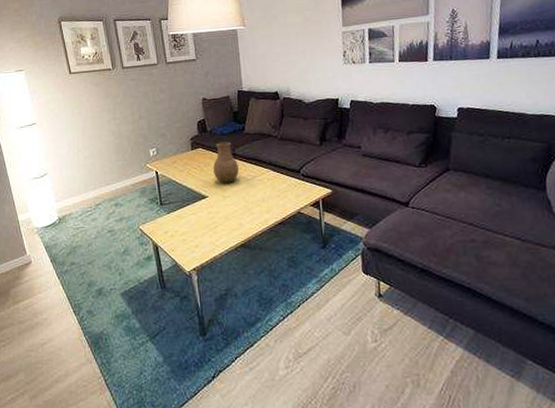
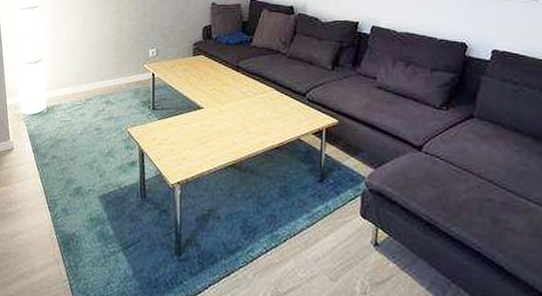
vase: present [213,141,240,184] -> none [213,52,241,98]

